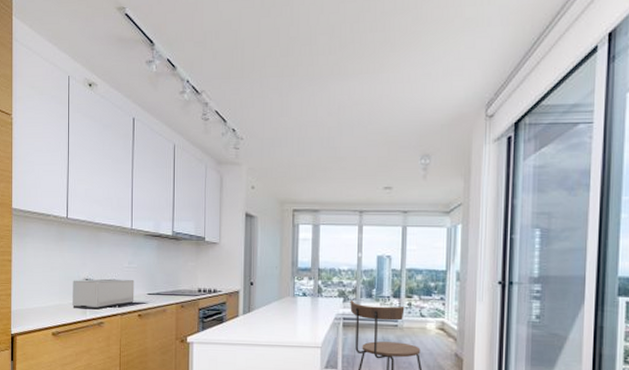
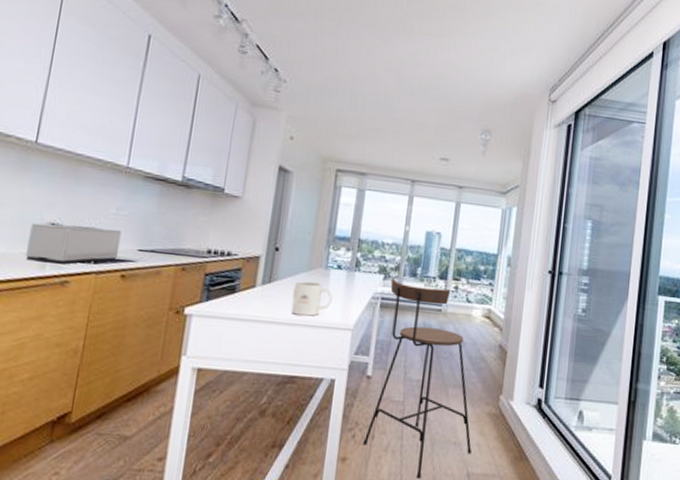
mug: none [269,308,301,338] -> present [291,281,333,316]

